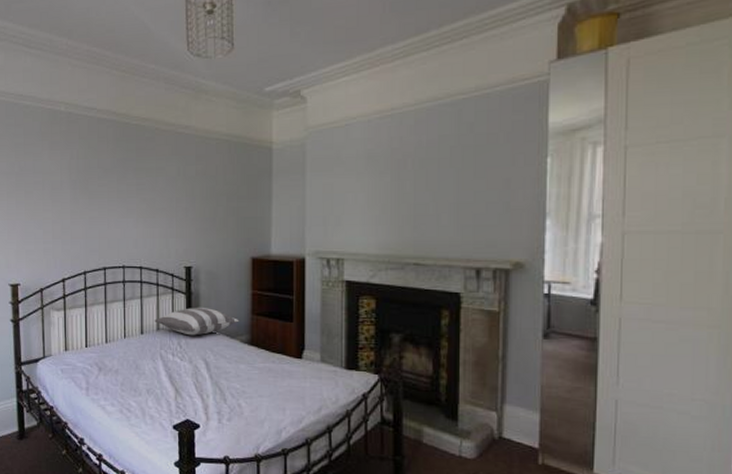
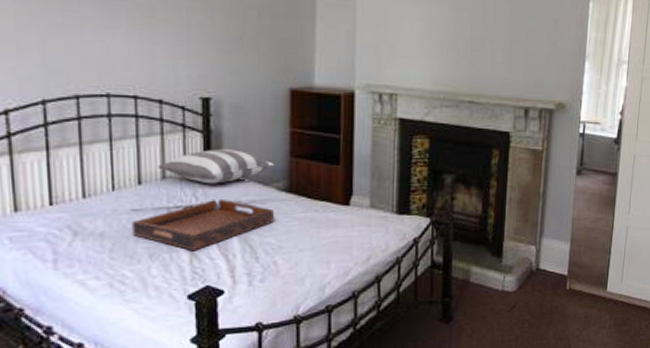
serving tray: none [136,347,238,390] -> present [132,198,274,251]

